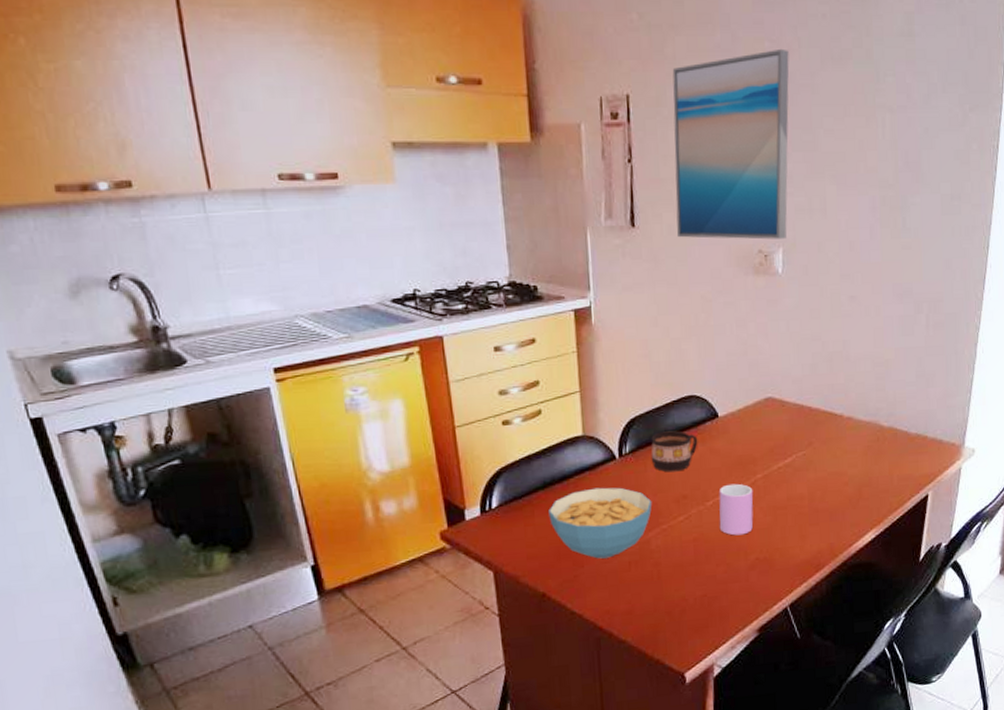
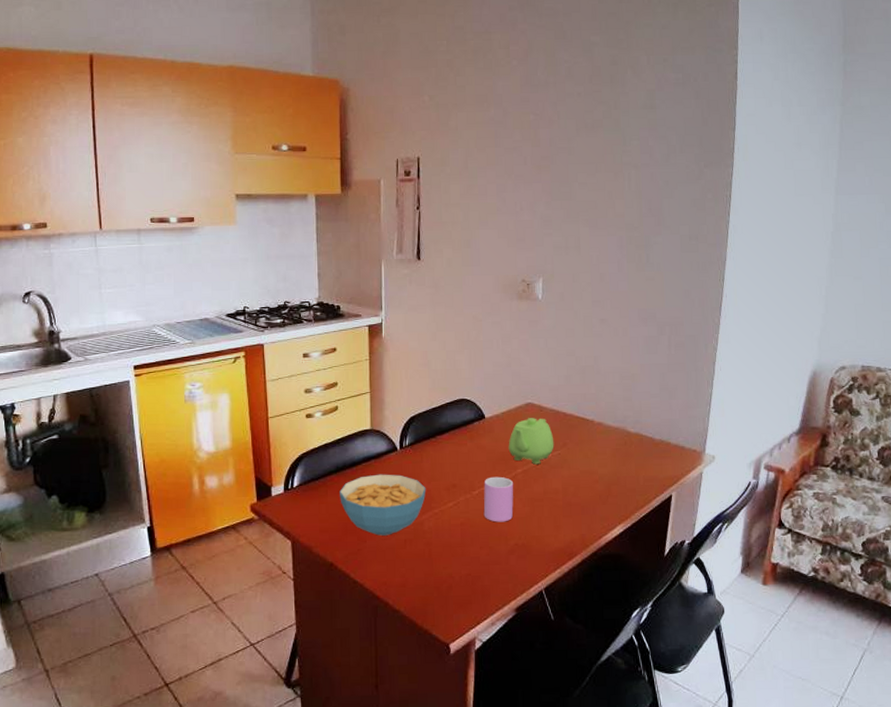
cup: present [651,431,698,473] -> none [427,428,467,464]
wall art: present [672,48,789,240] -> none [454,120,550,271]
teapot: none [746,414,799,468] -> present [508,418,554,465]

